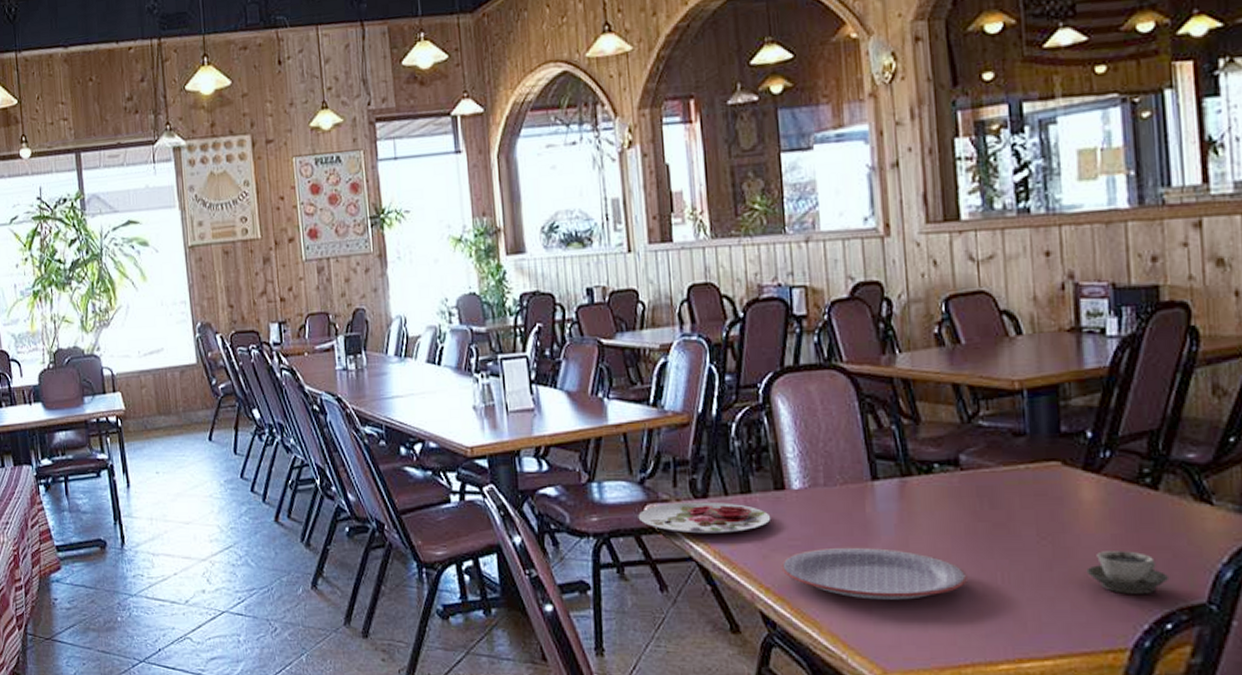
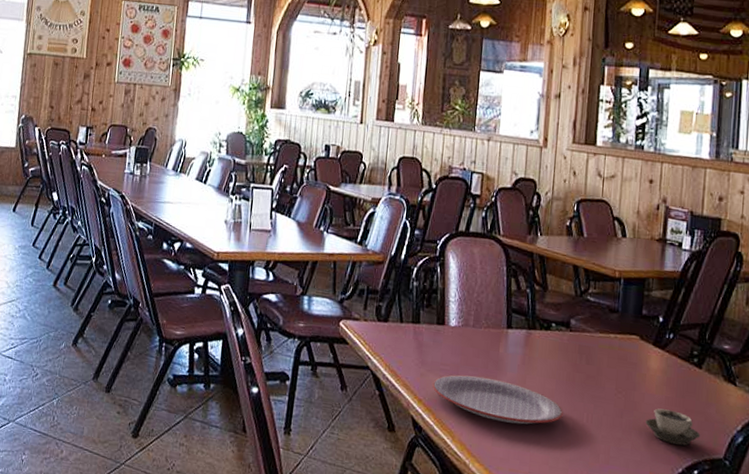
plate: present [638,501,771,534] -> none [334,321,431,352]

